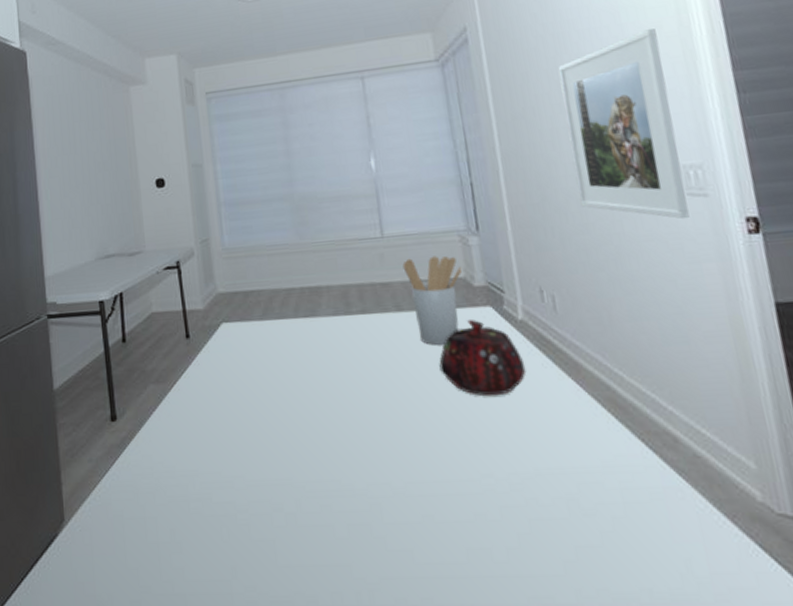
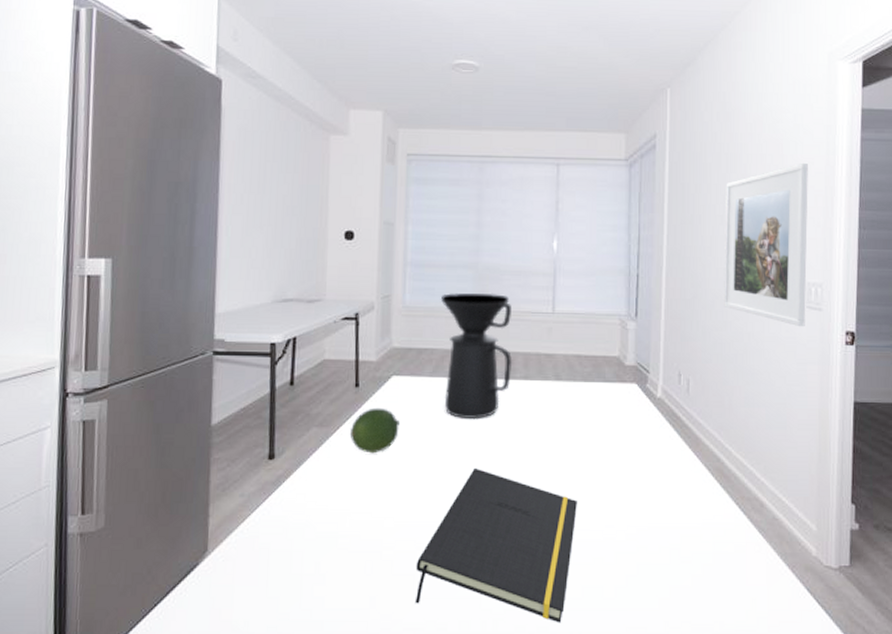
fruit: none [186,358,236,408] -> present [349,407,399,454]
coffee maker: none [259,224,347,363] -> present [440,293,513,420]
notepad: none [274,417,449,594] -> present [414,469,577,623]
utensil holder: present [402,256,463,346] -> none [567,335,618,414]
teapot: present [439,320,527,397] -> none [585,394,656,460]

